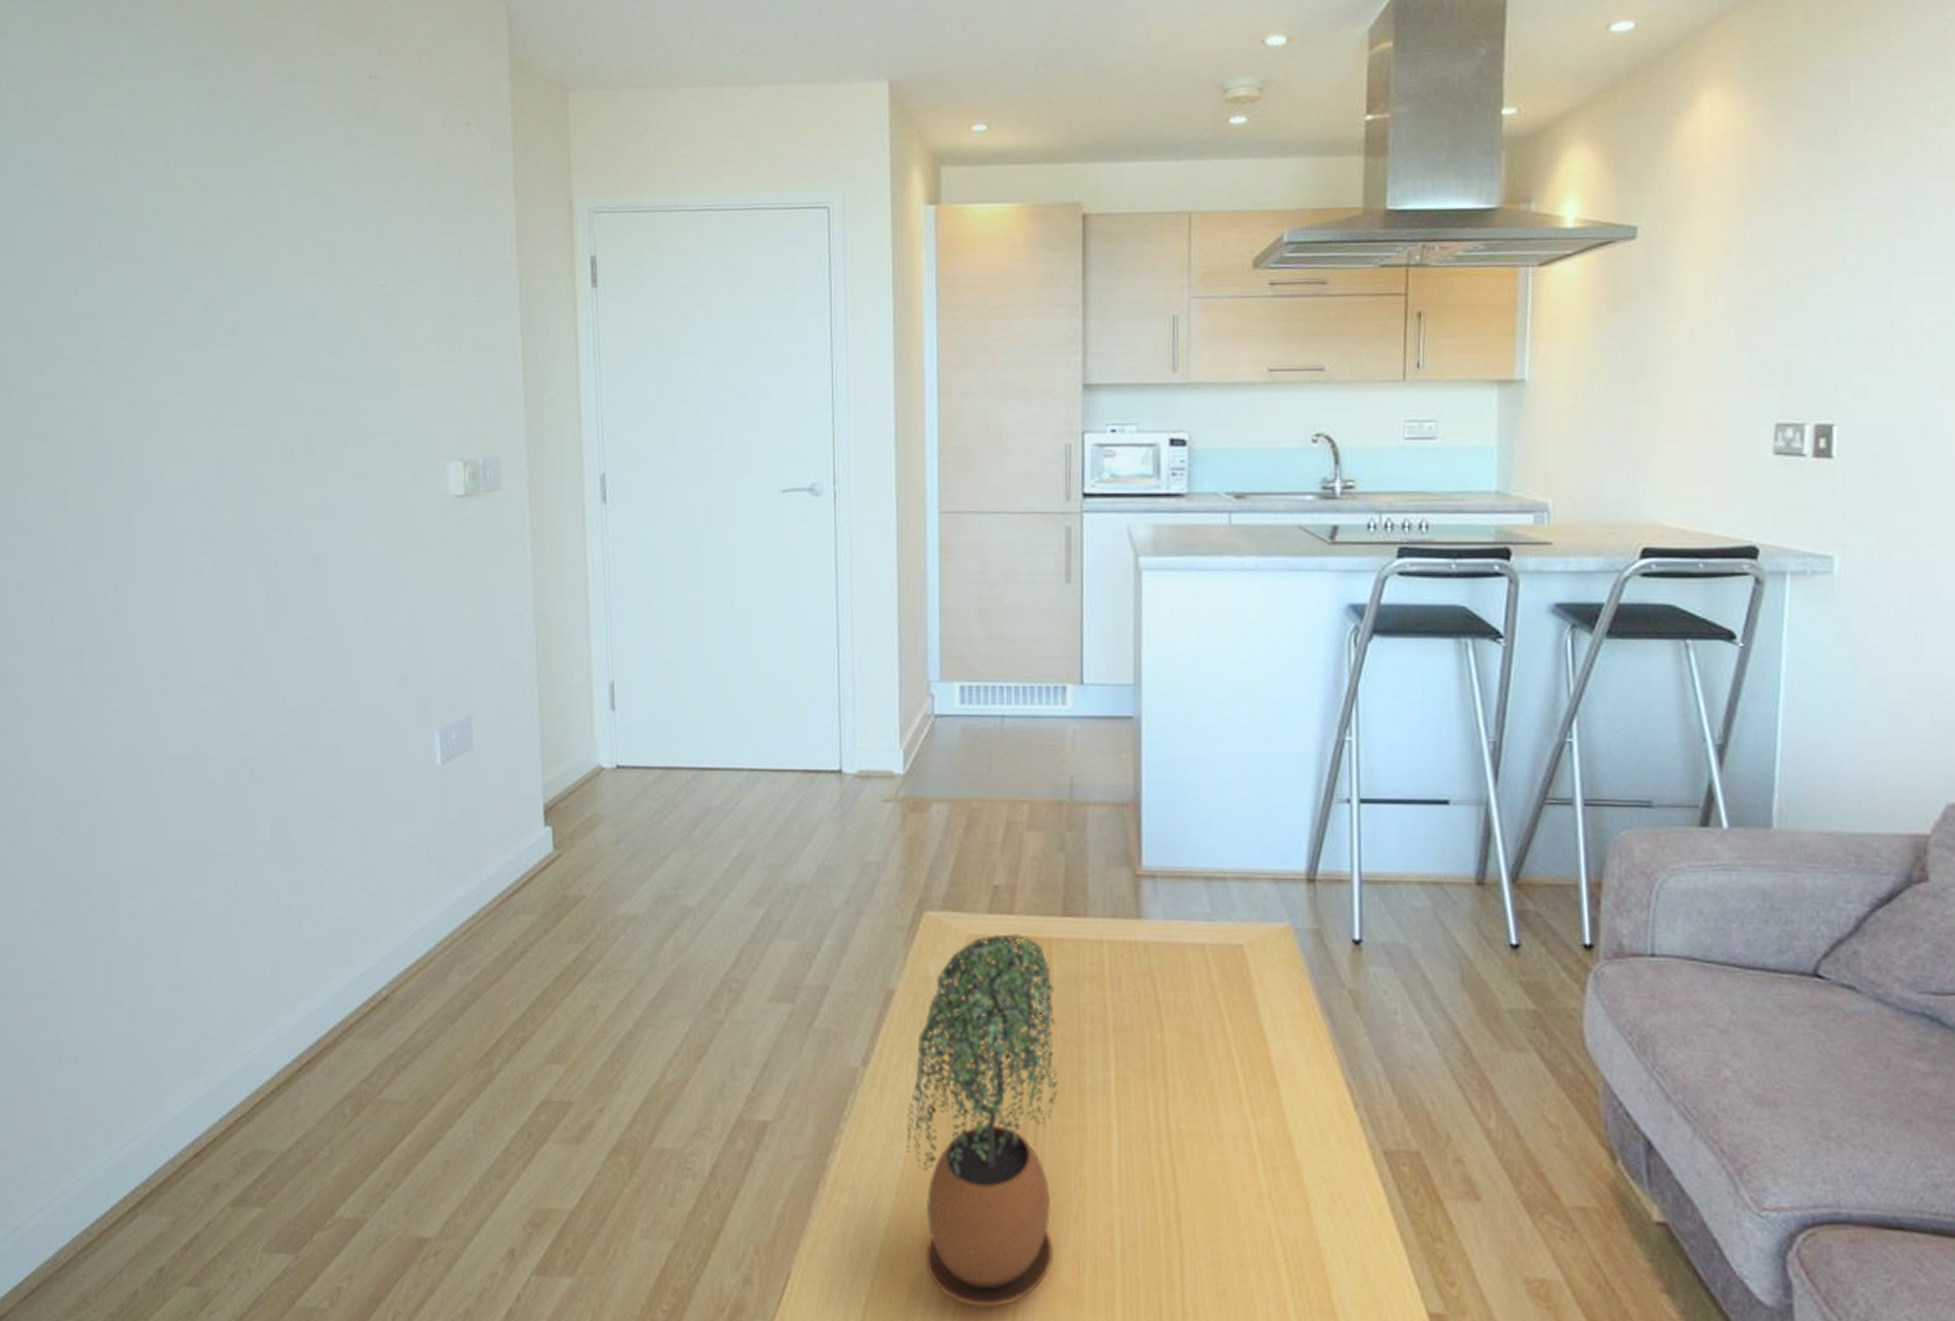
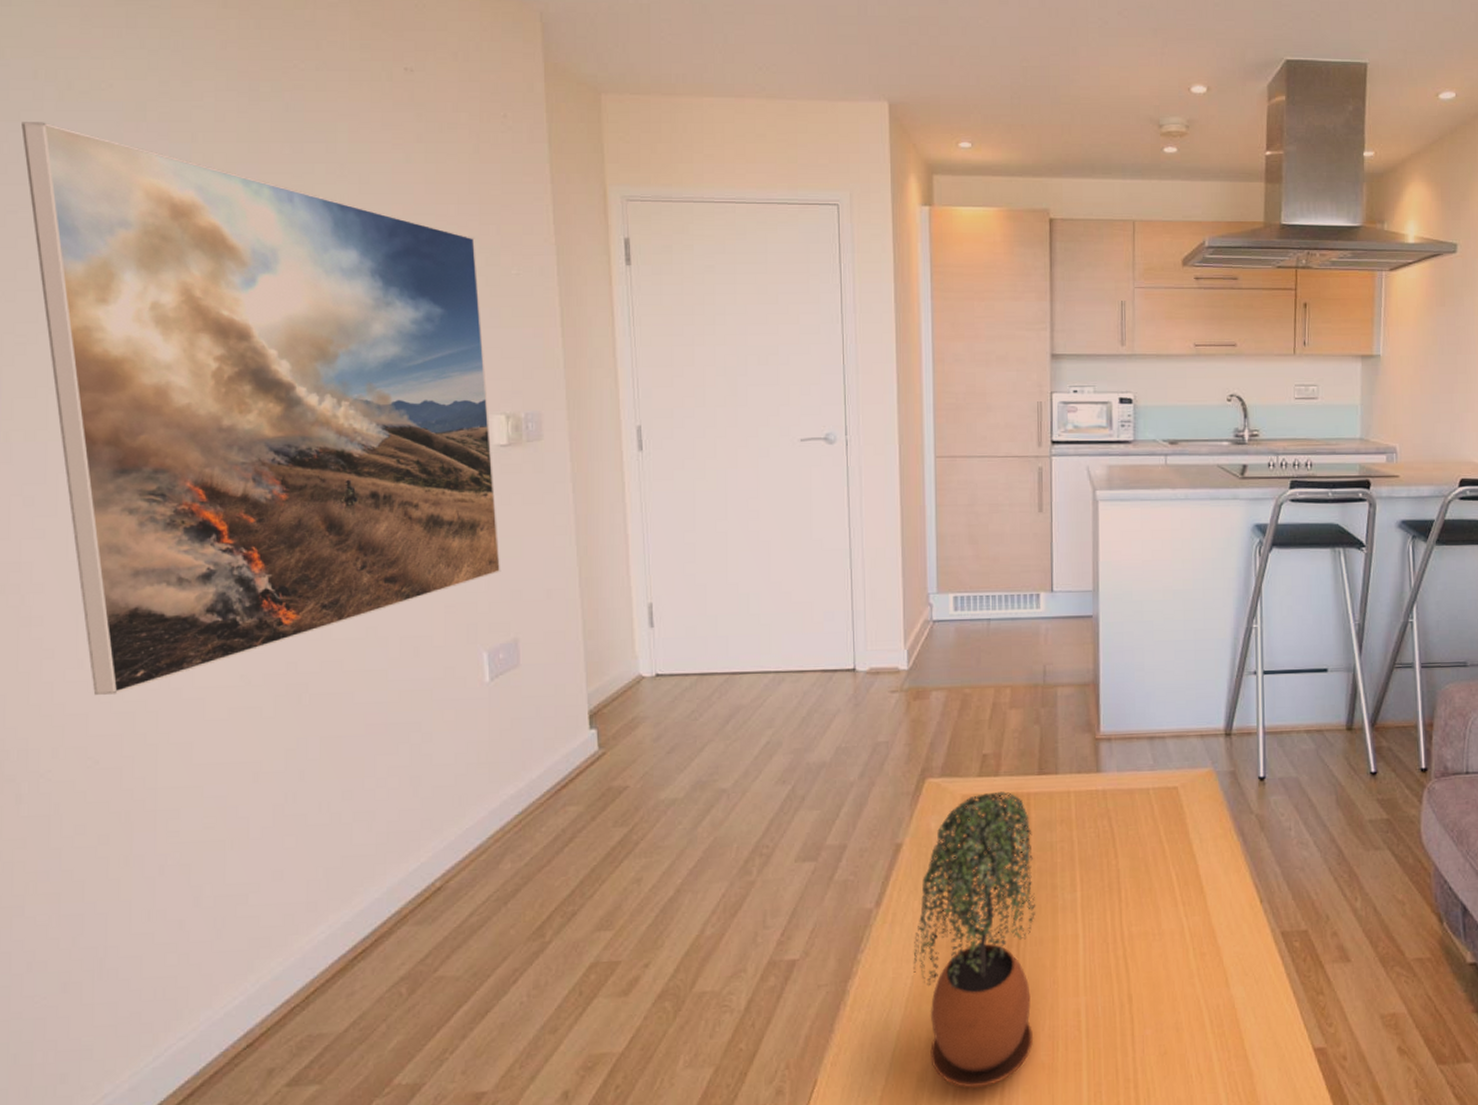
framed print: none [13,155,455,760] -> present [21,122,501,695]

